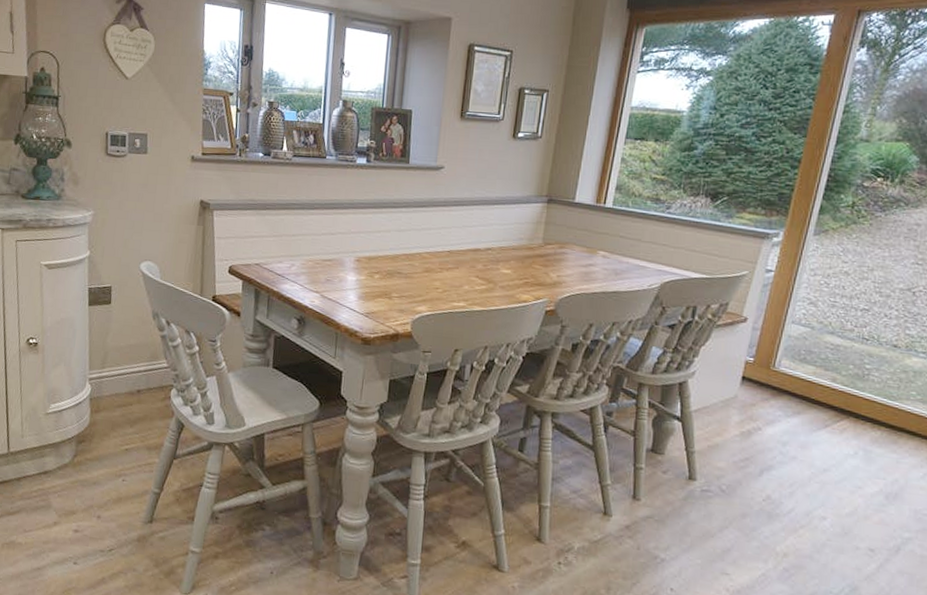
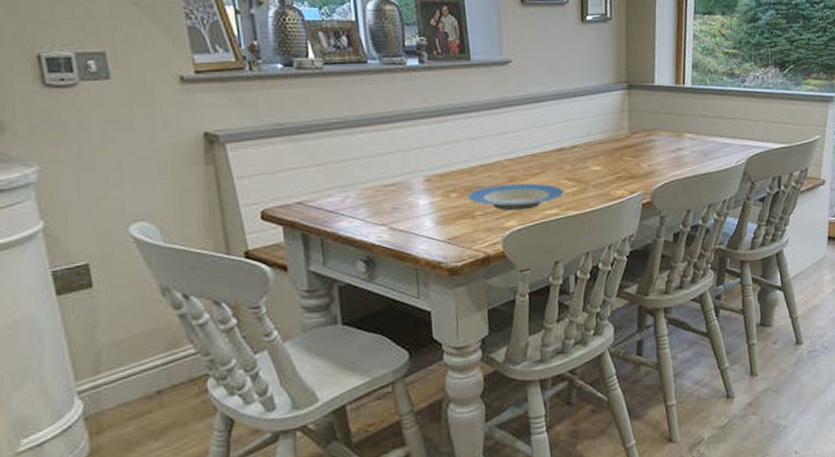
plate: none [388,273,473,299] -> present [467,183,564,211]

